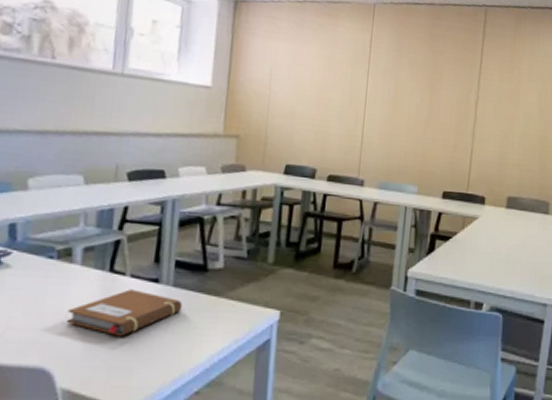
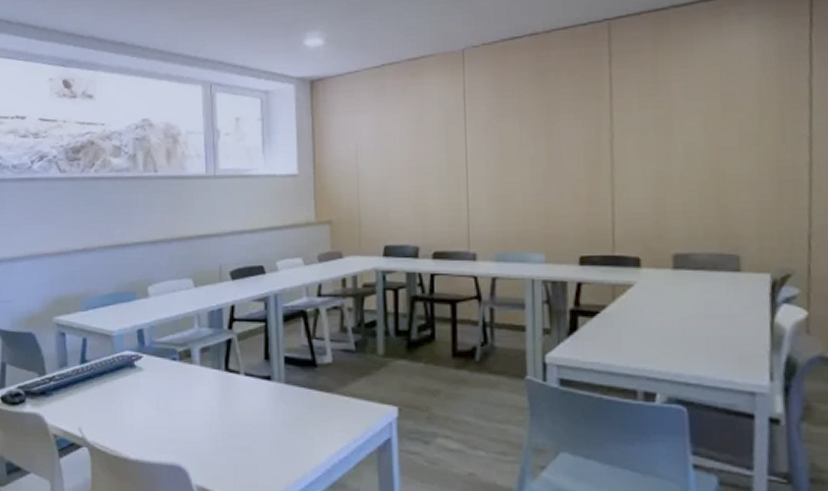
notebook: present [67,289,183,337] -> none [193,387,297,435]

